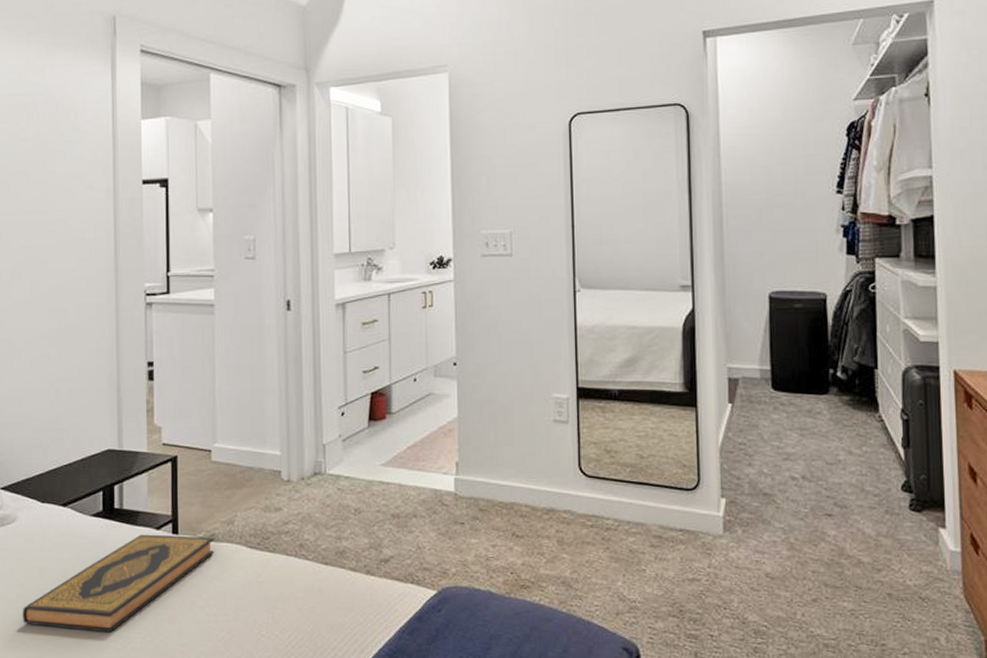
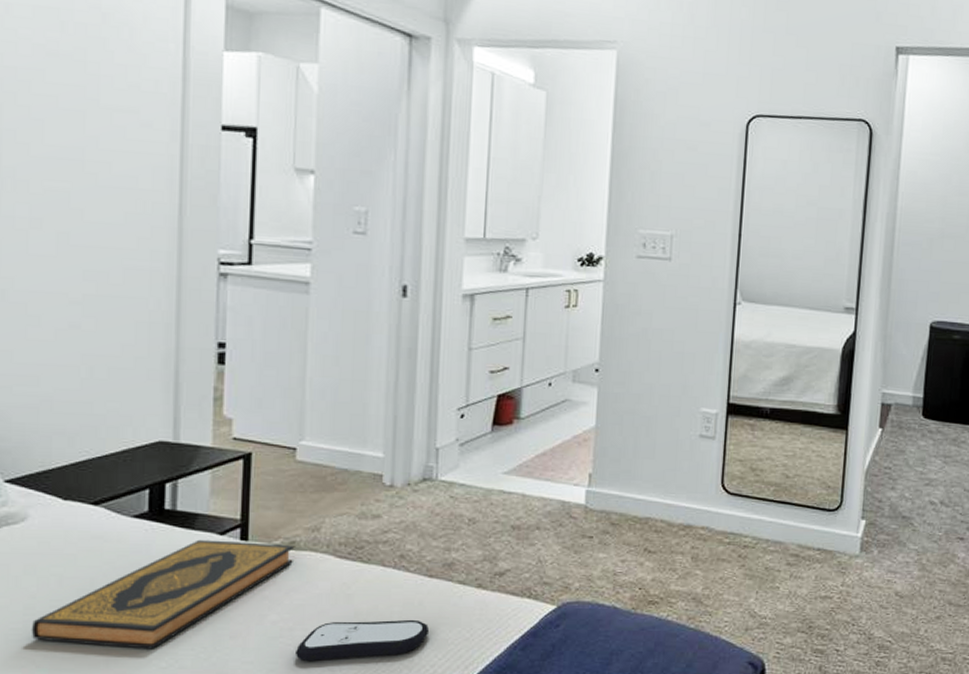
remote control: none [219,605,329,645] -> present [294,619,430,662]

